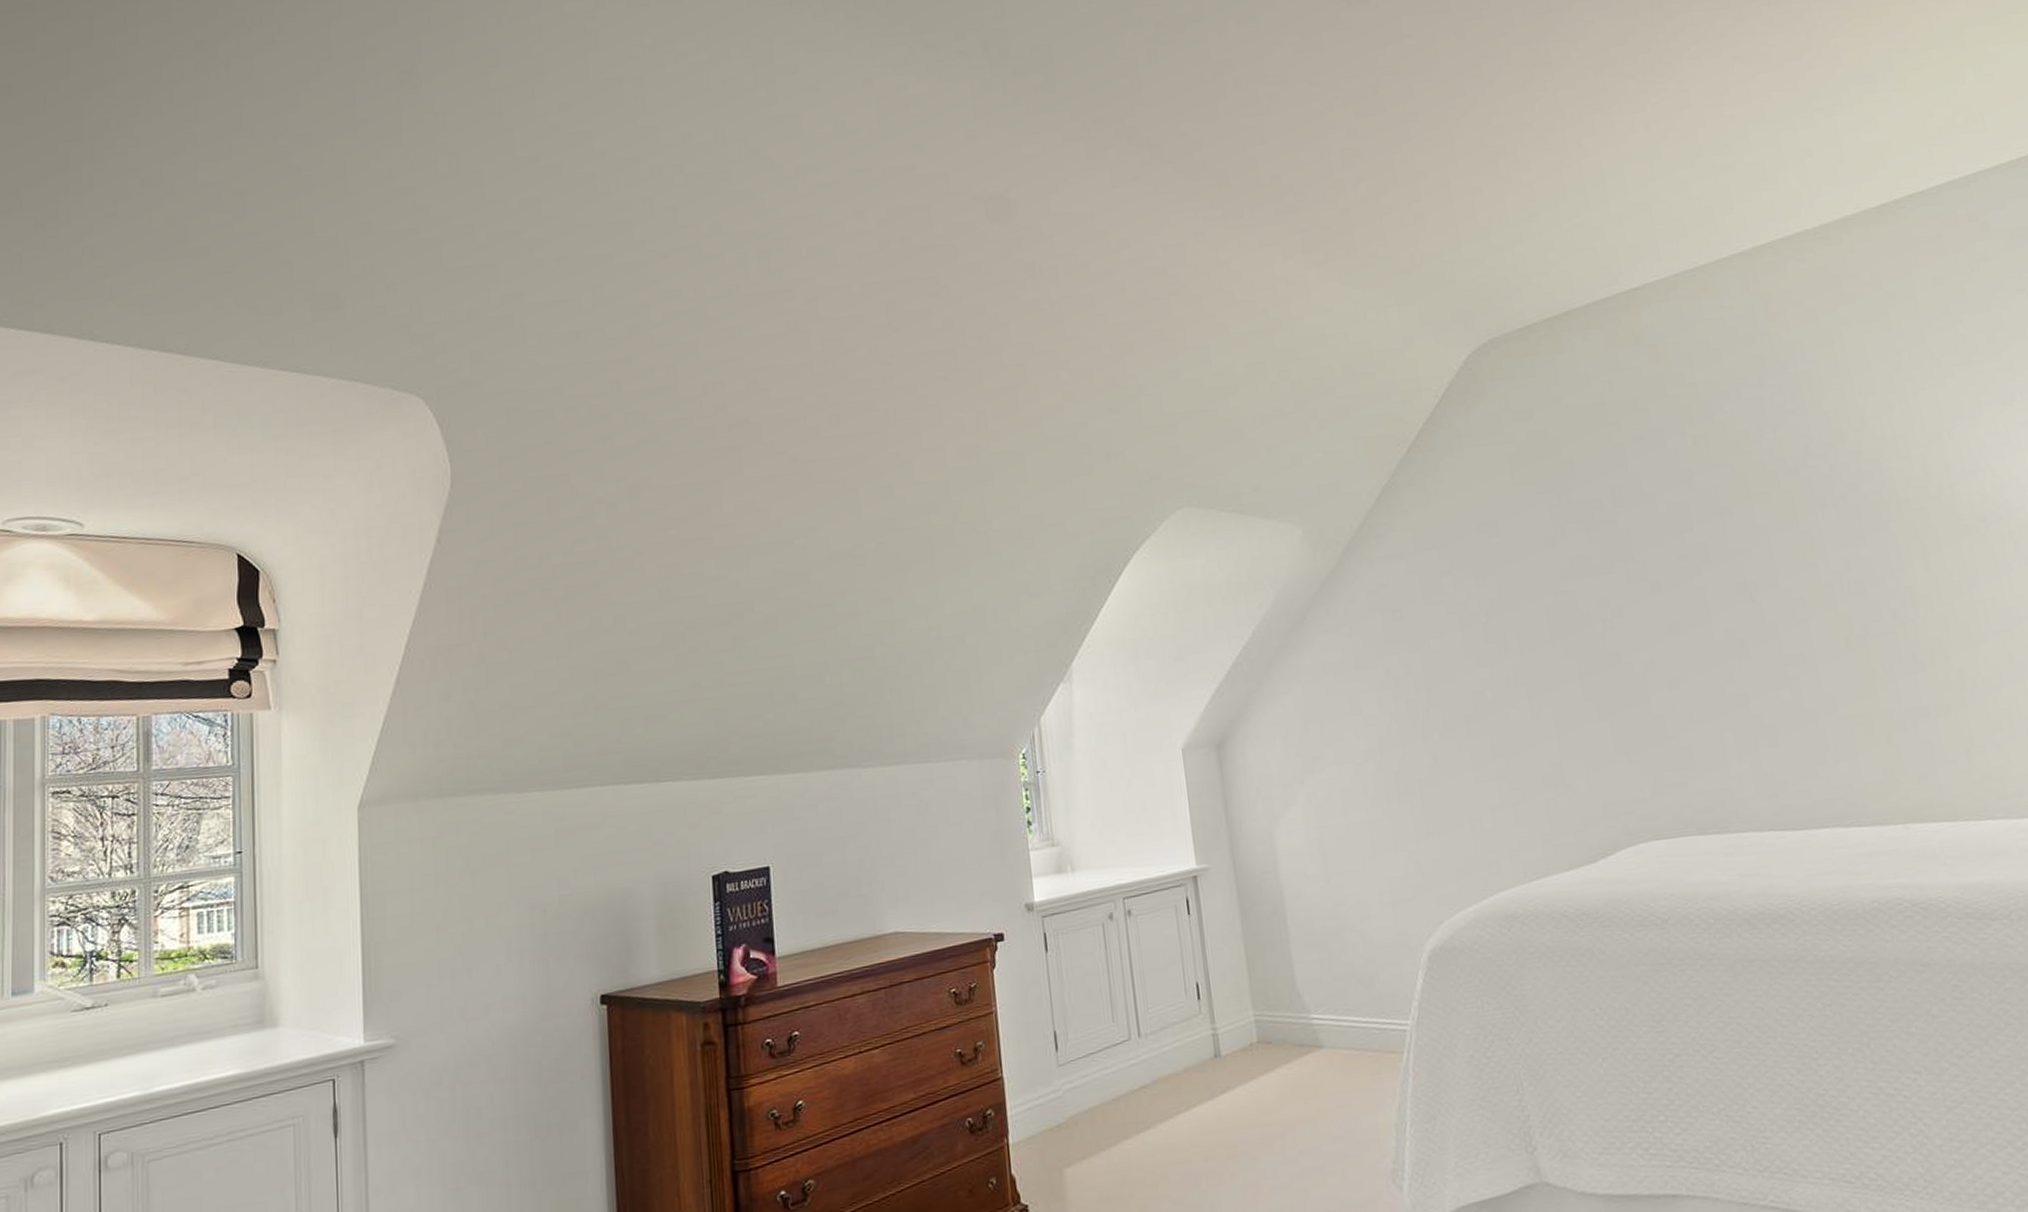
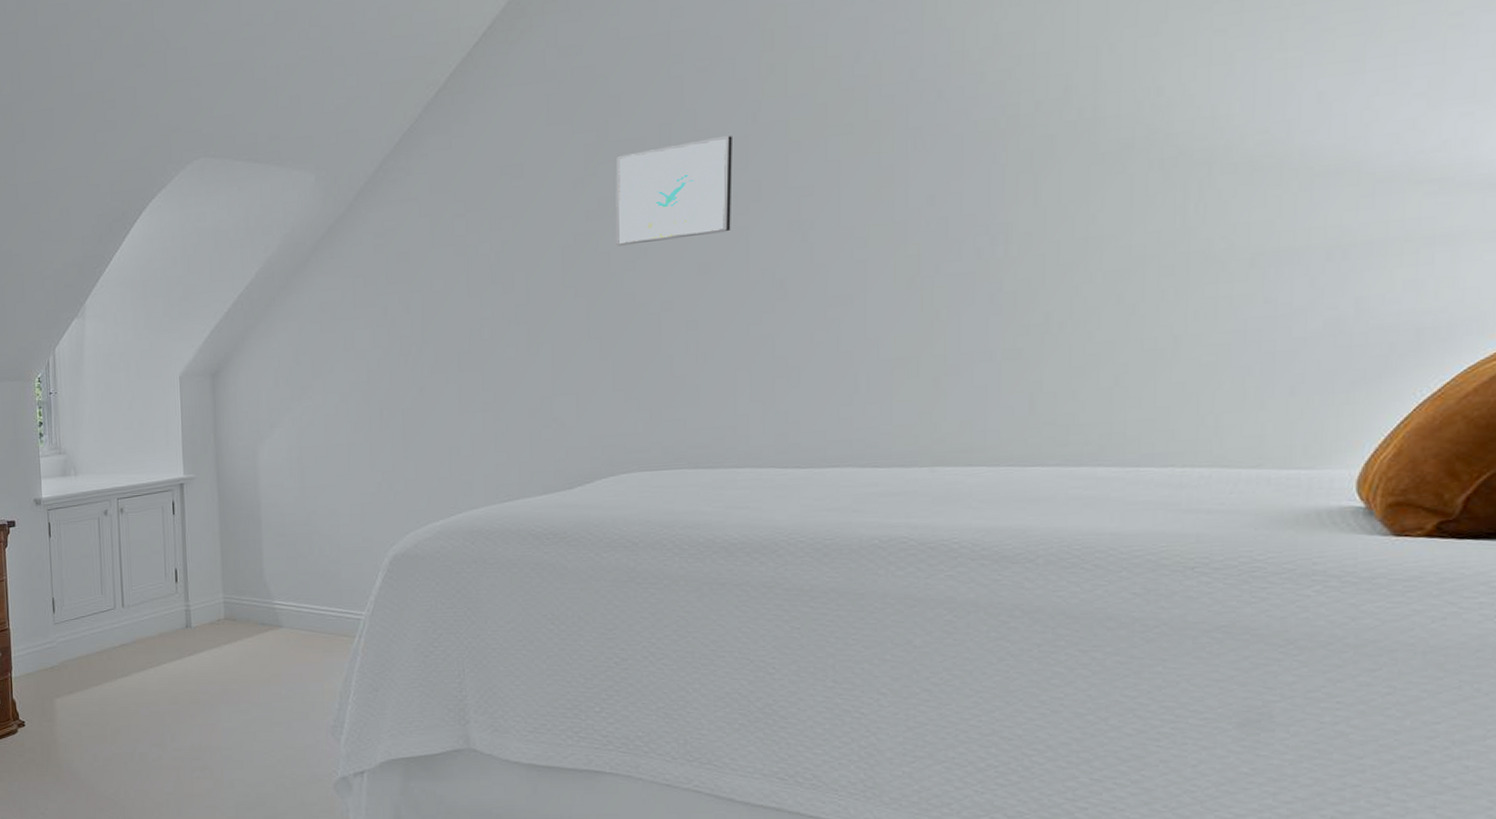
wall art: none [1579,499,1690,605] -> present [615,135,732,246]

